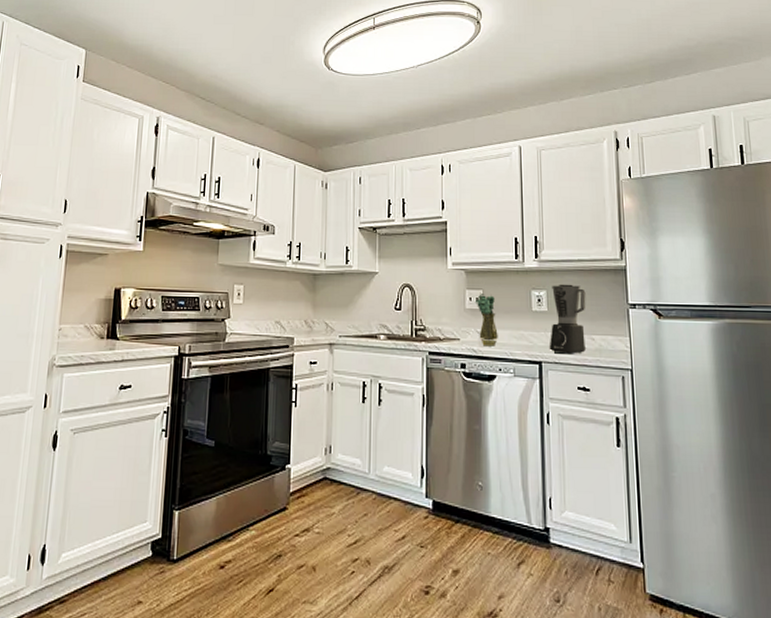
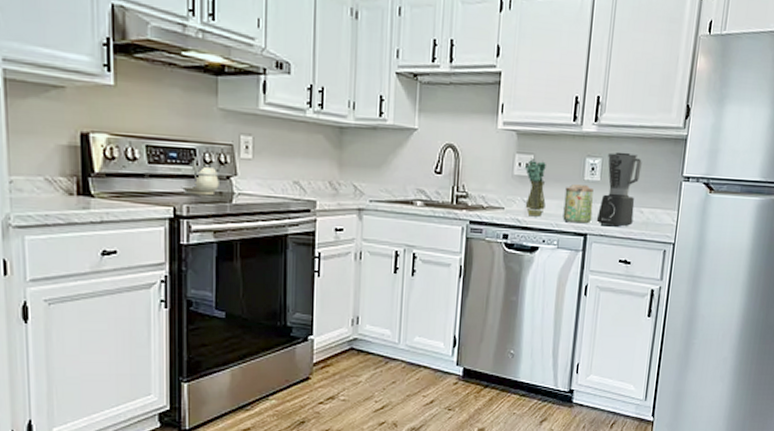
kettle: none [185,301,216,336] -> present [180,153,219,196]
canister: none [515,315,545,352] -> present [563,184,594,224]

